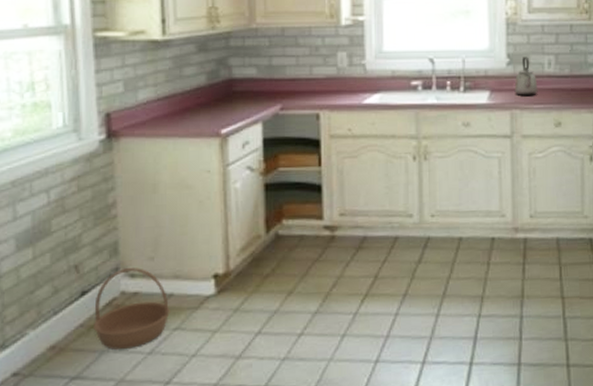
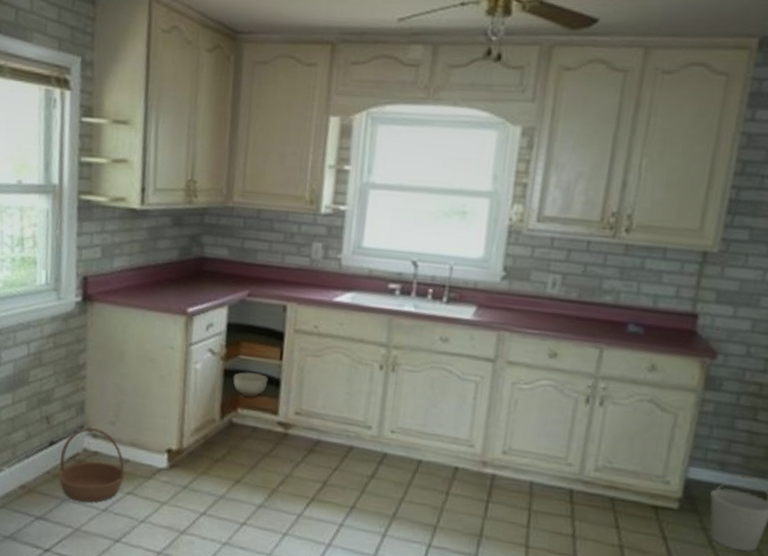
bowl: none [274,182,310,207] -> present [233,372,269,397]
kettle: present [514,57,538,97] -> none [506,272,536,319]

